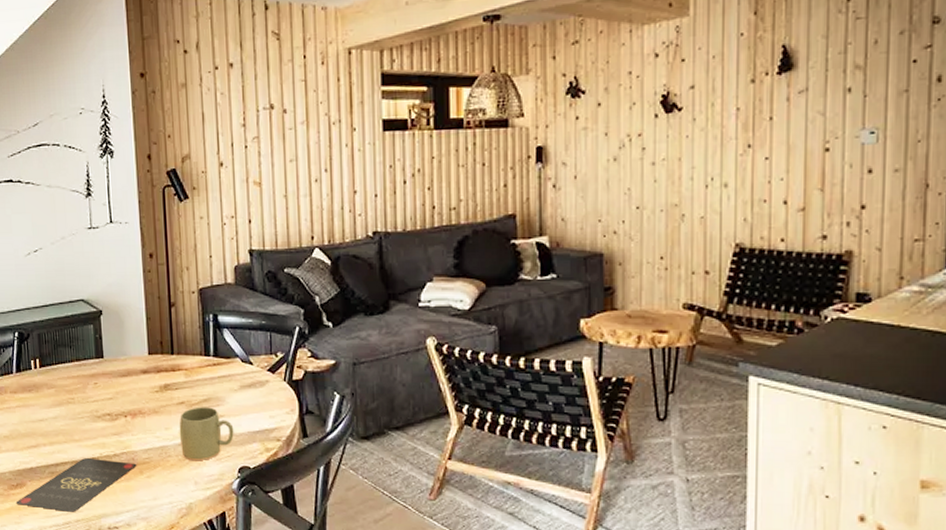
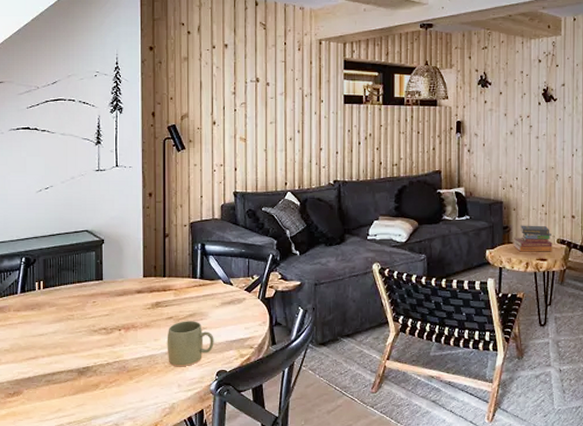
playing card: present [15,458,137,512] -> none [11,367,127,416]
books: none [619,285,676,321] -> present [513,225,553,252]

